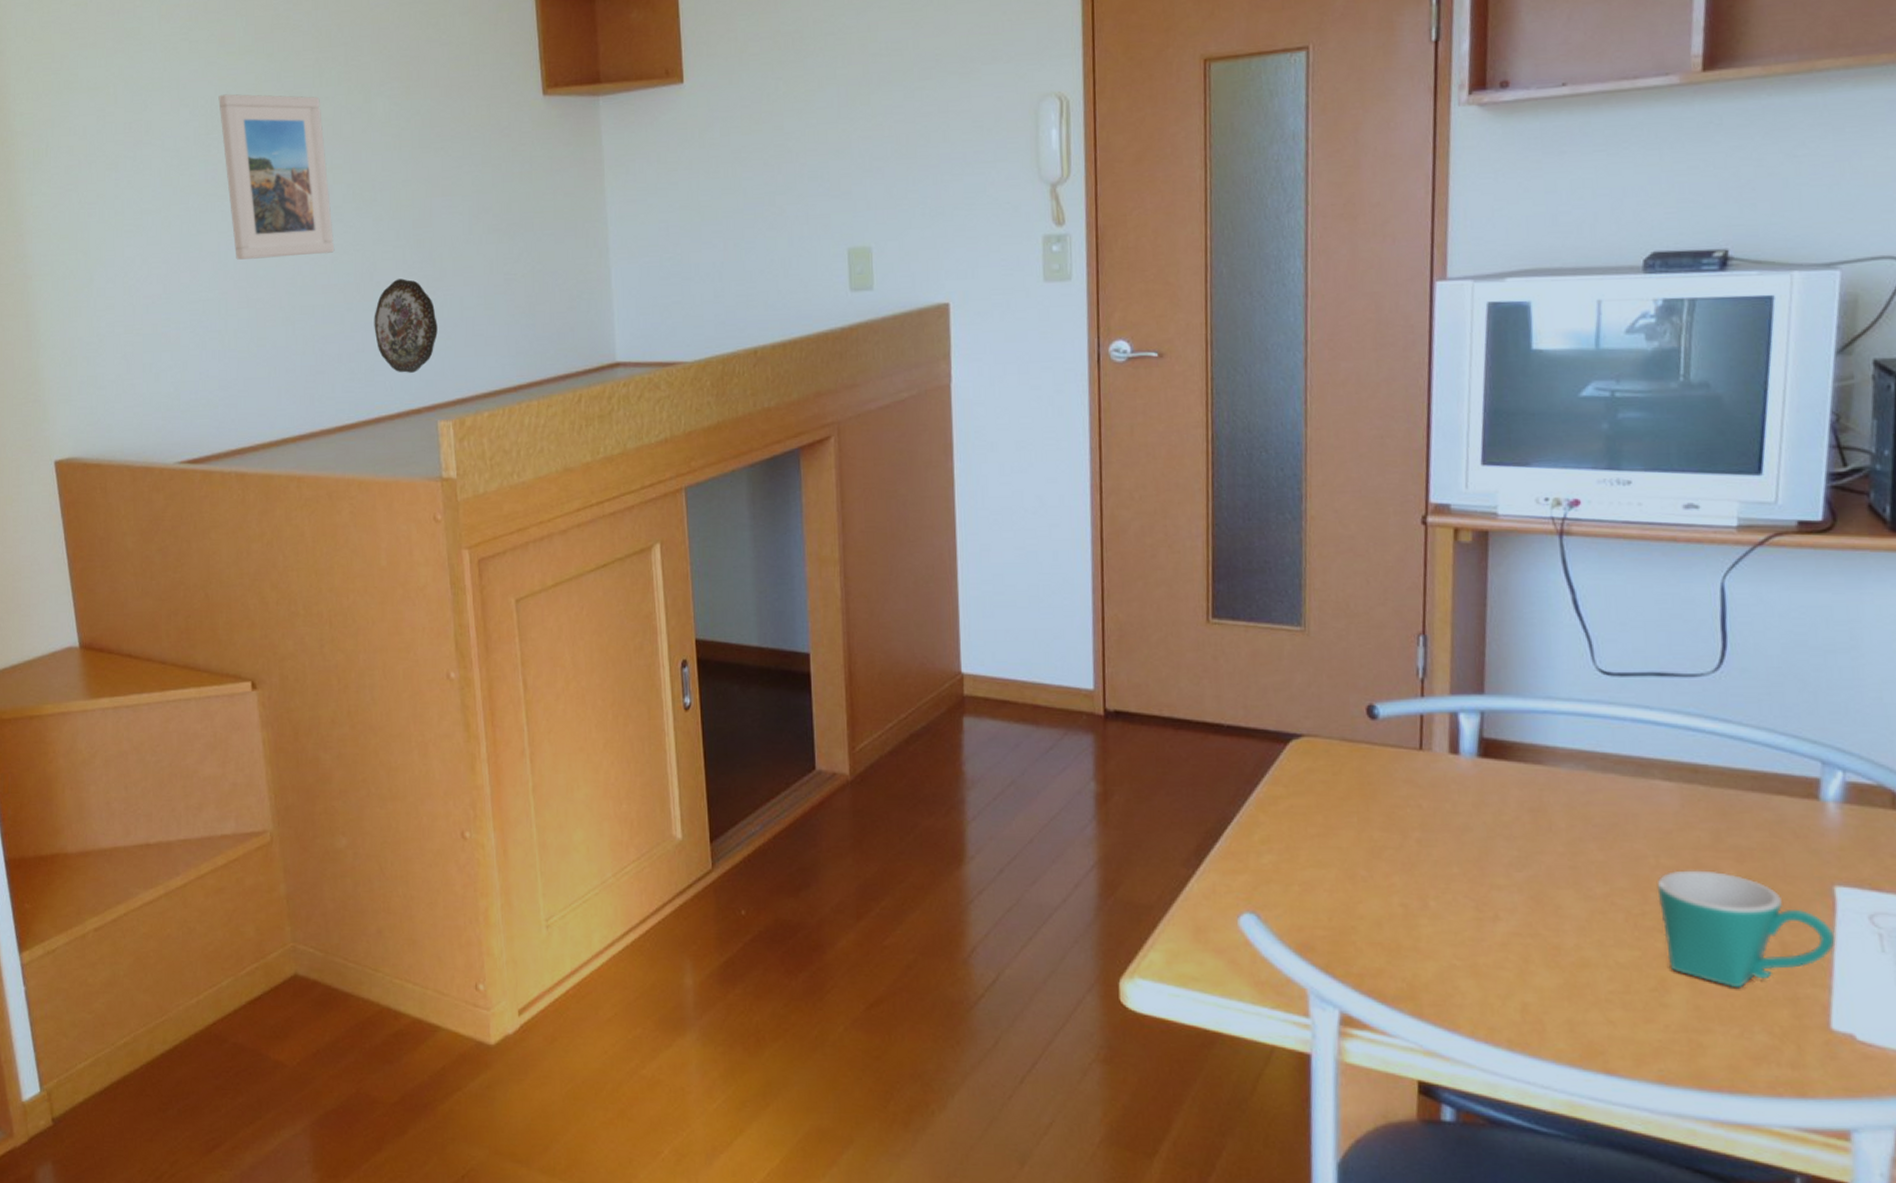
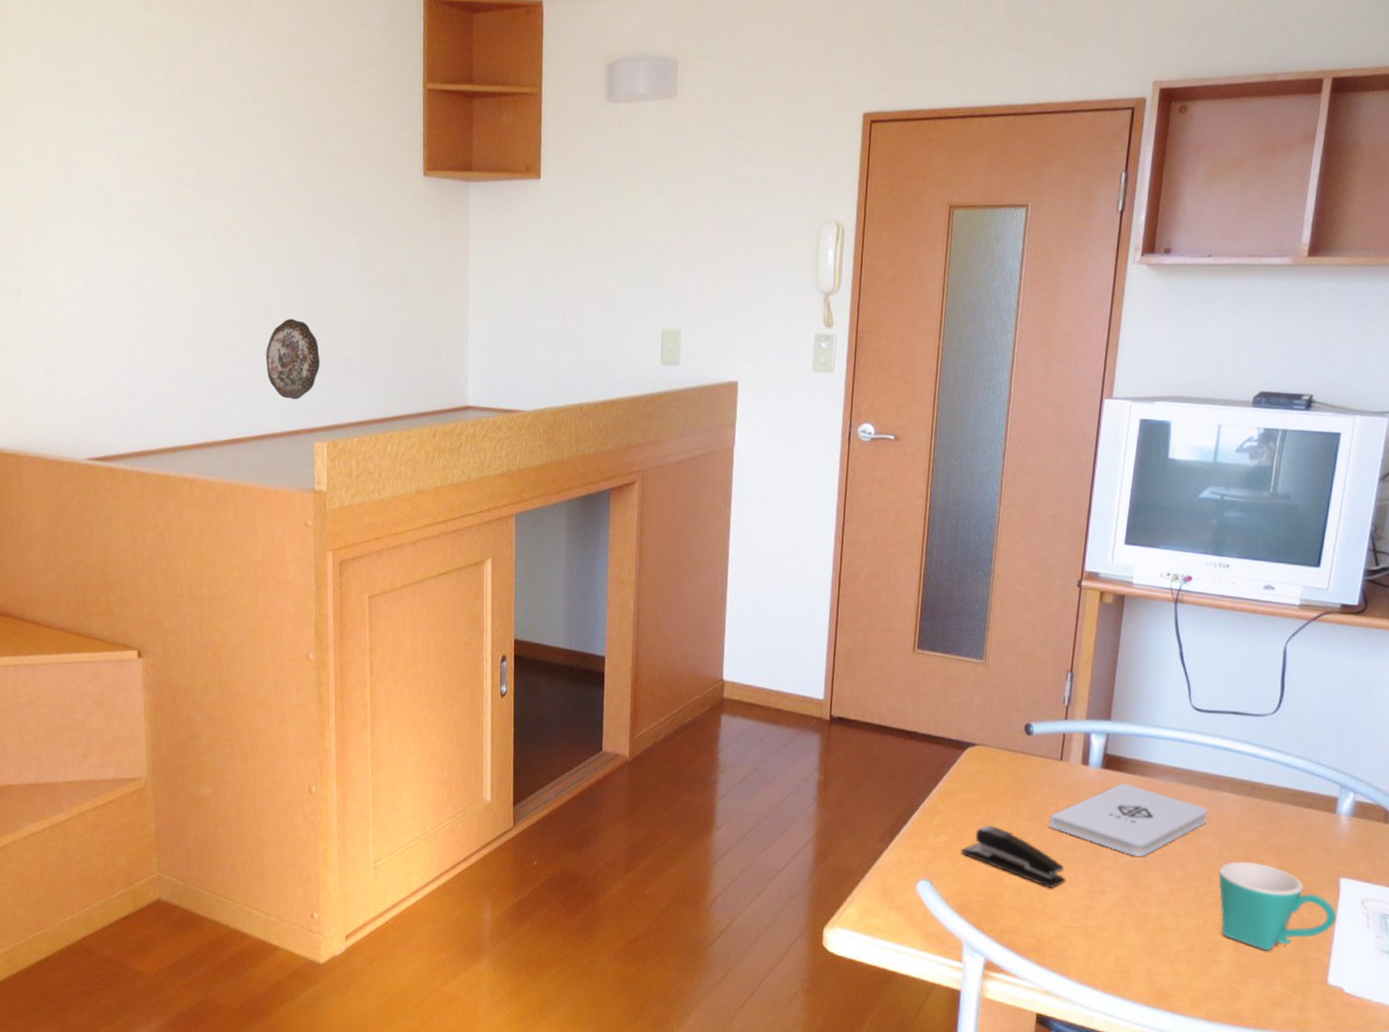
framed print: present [218,94,335,260] -> none [144,144,237,292]
stapler: none [1295,838,1443,916] -> present [962,825,1066,888]
notepad: none [1412,775,1634,870] -> present [1049,783,1208,857]

